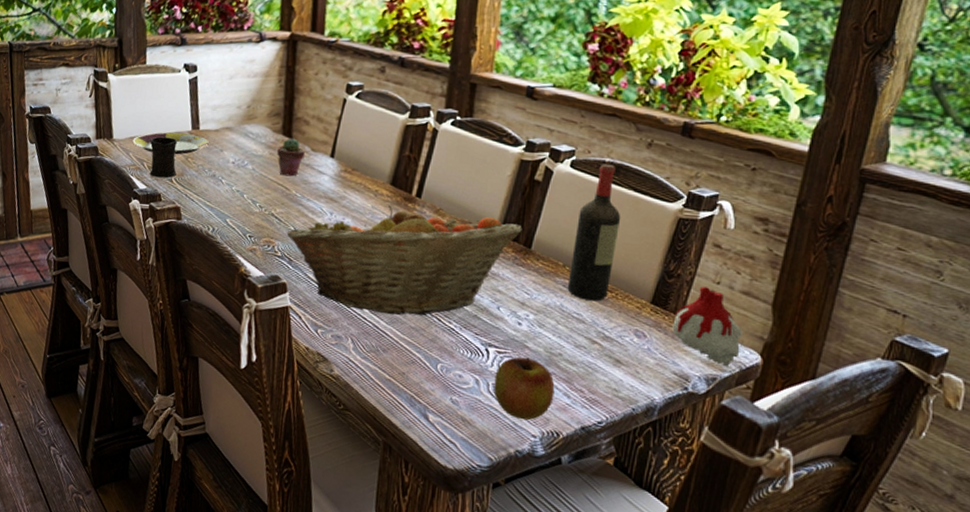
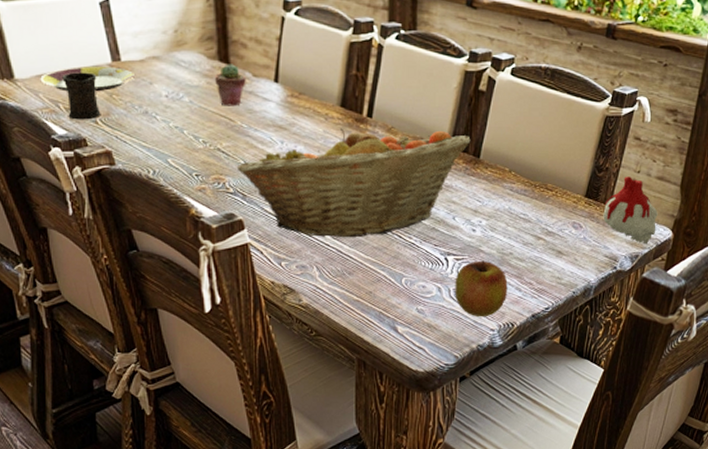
wine bottle: present [567,164,621,302] -> none [514,69,558,201]

